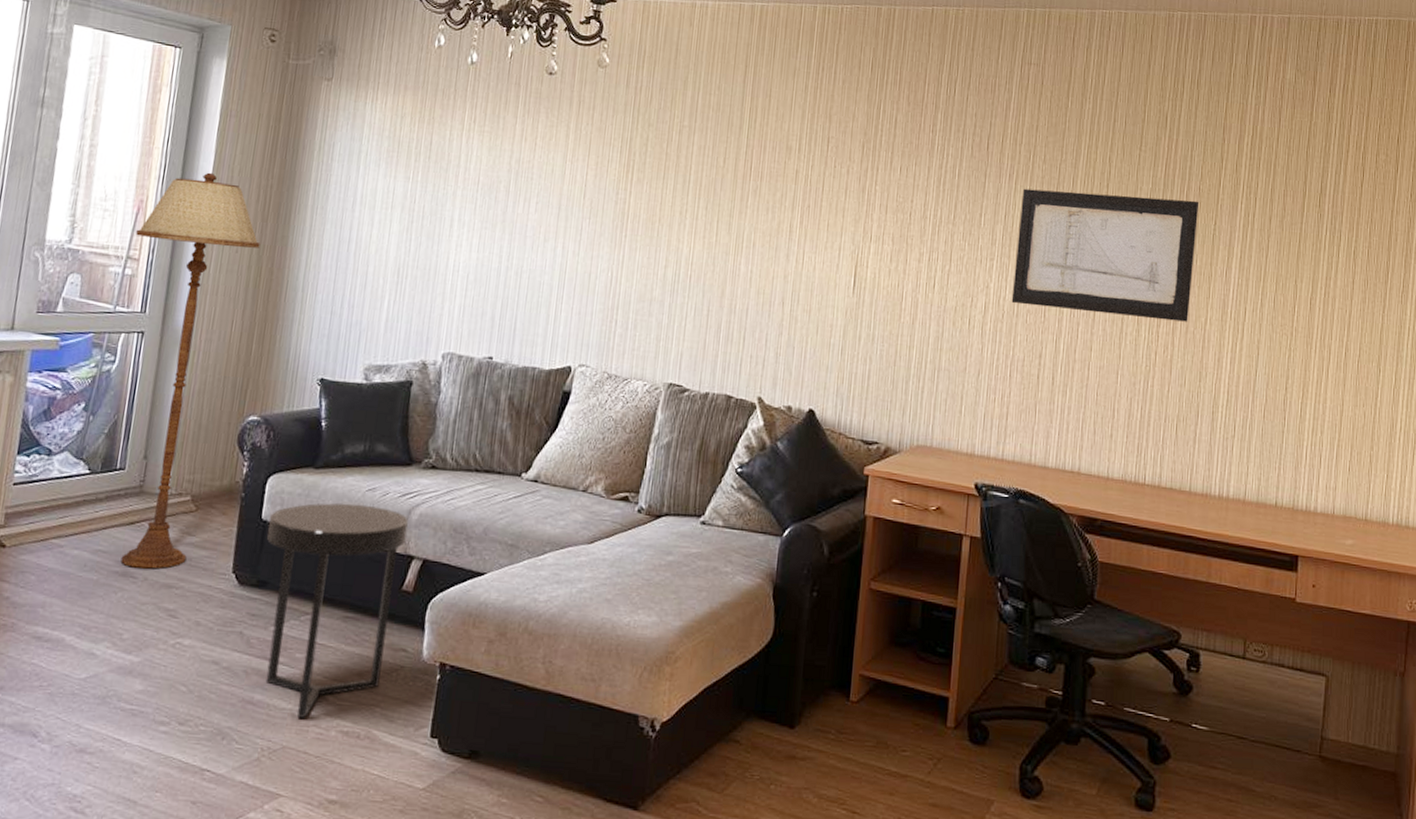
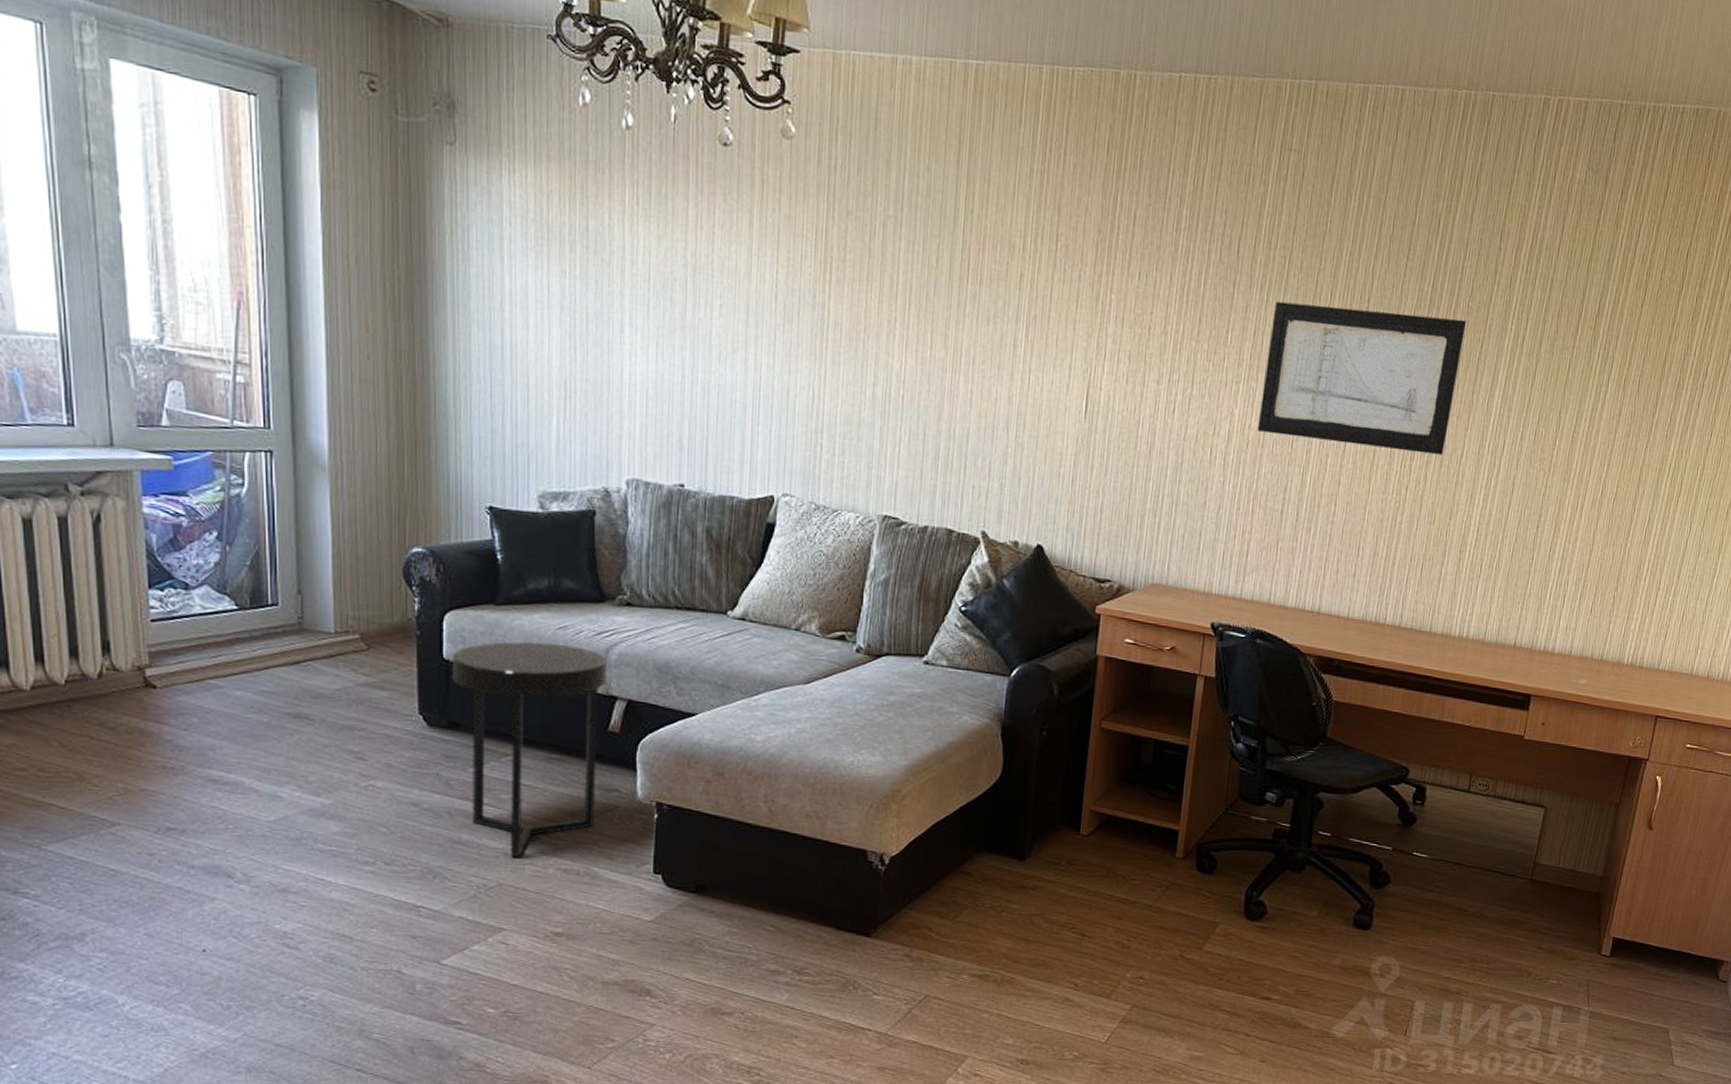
floor lamp: present [120,172,260,569] -> none [241,259,395,711]

